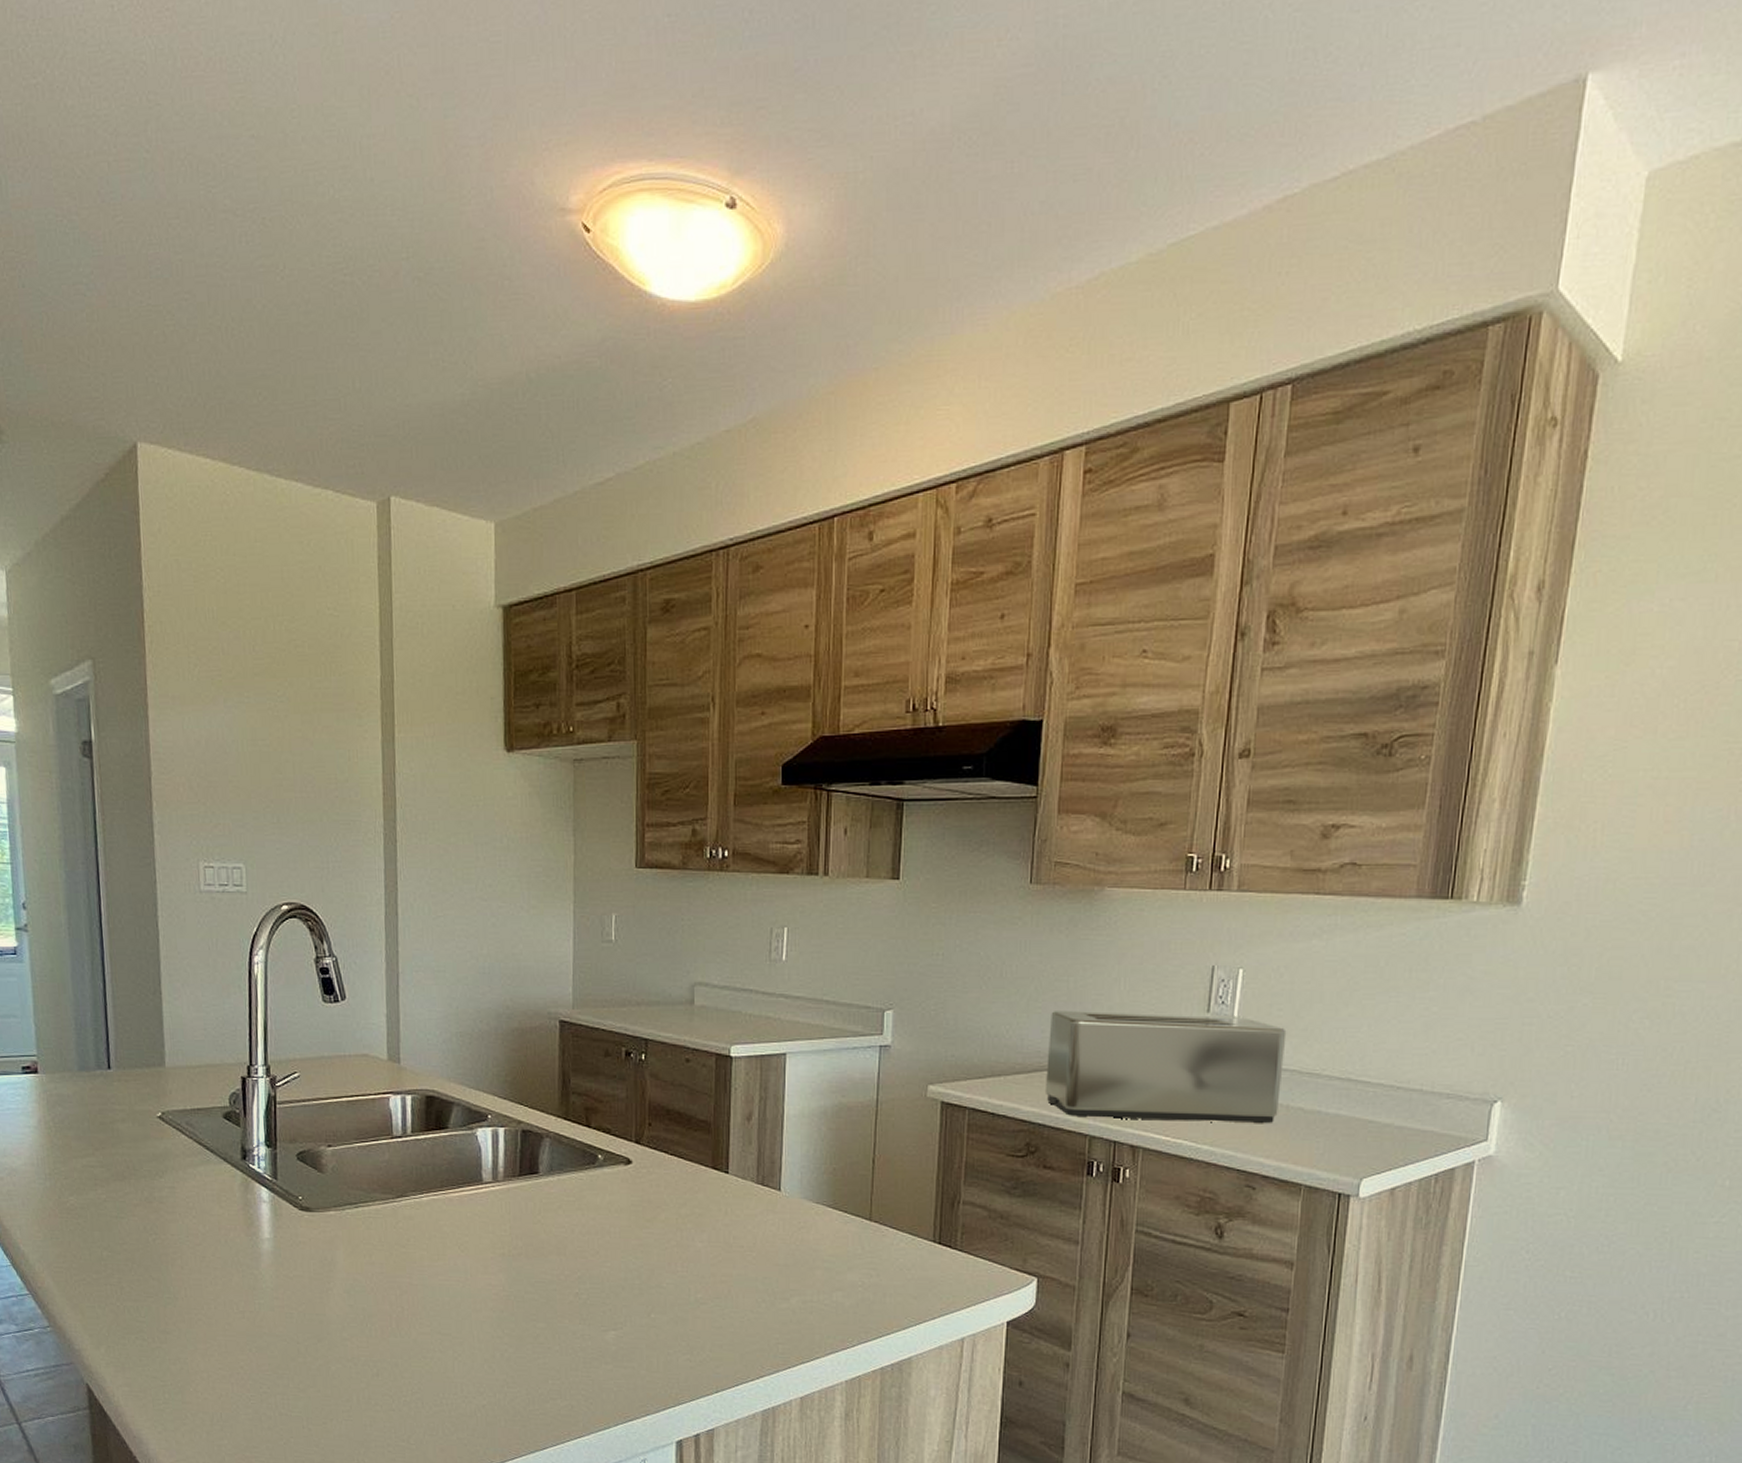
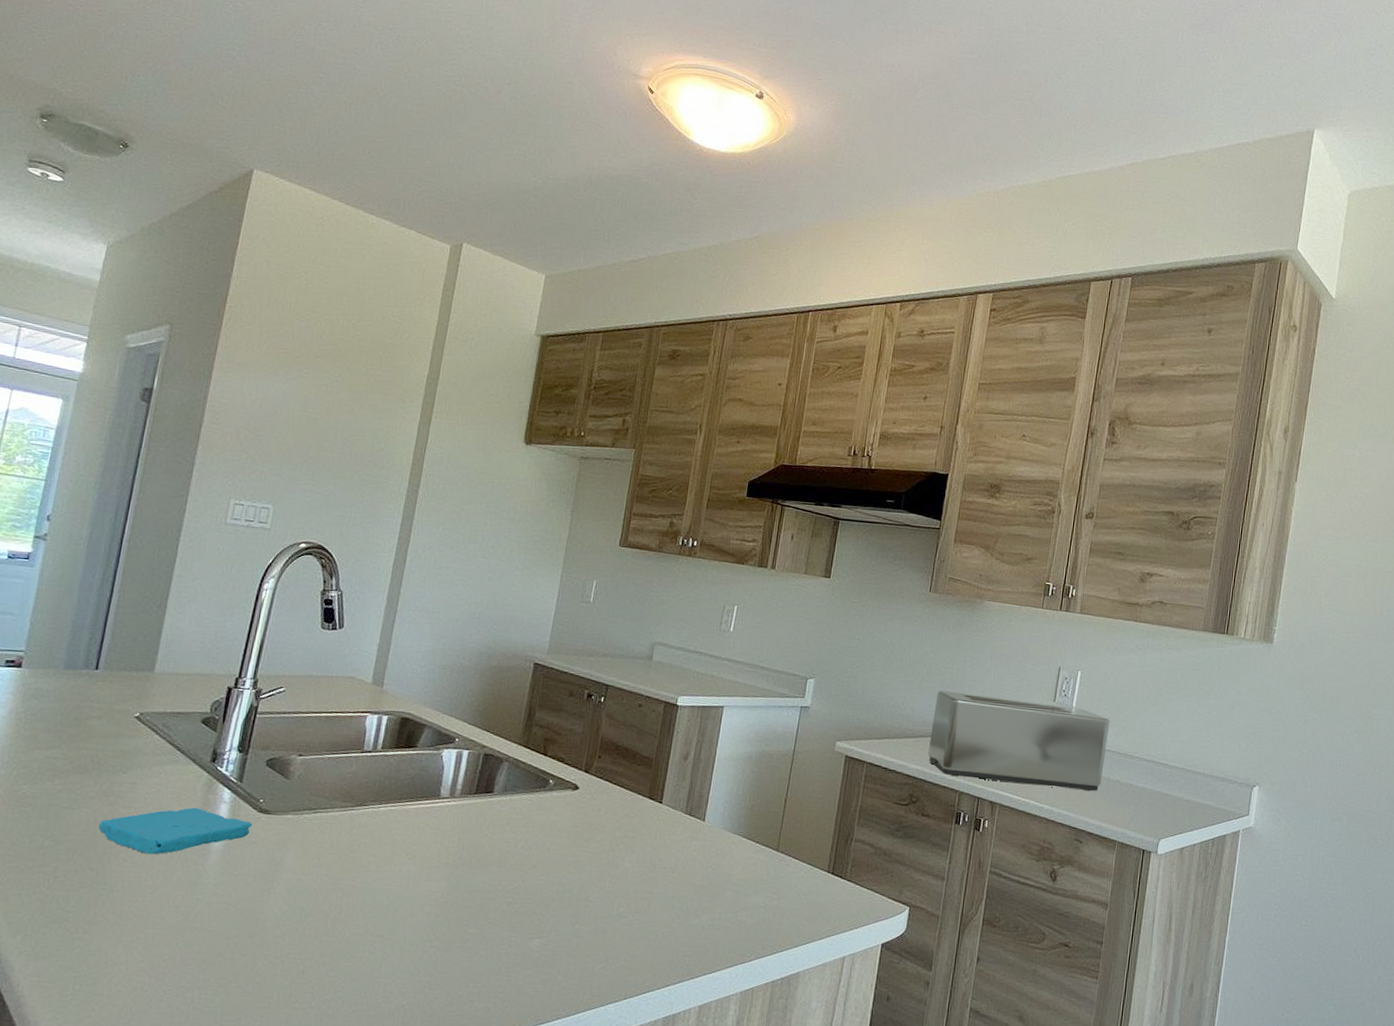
sponge: none [148,1209,297,1261] -> present [98,808,253,855]

